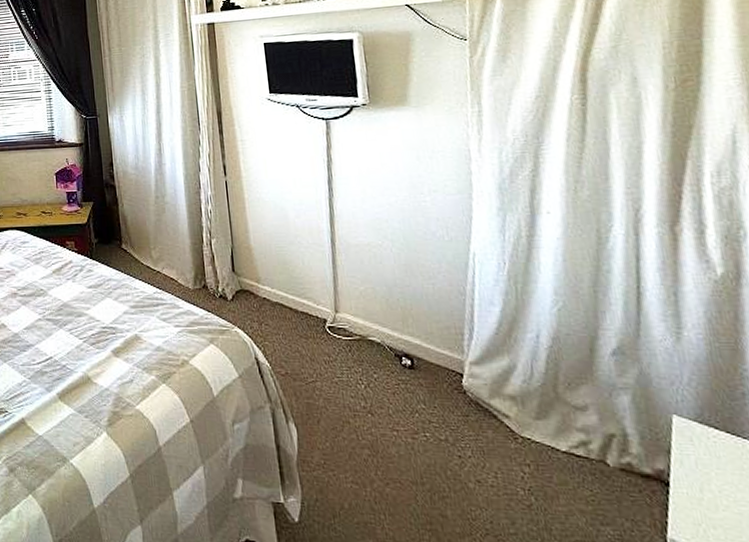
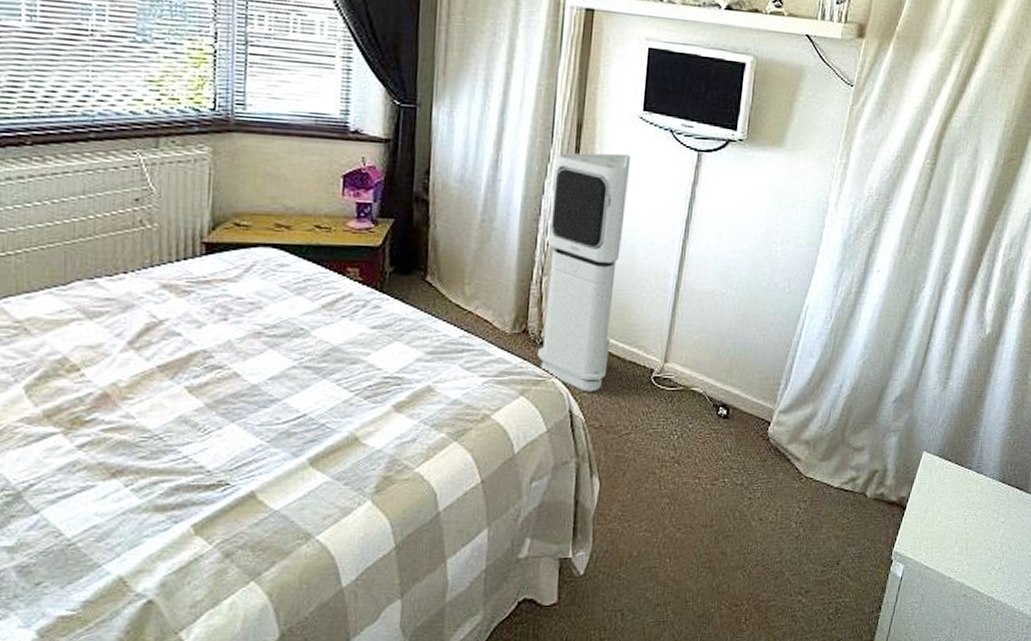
air purifier: none [205,130,282,341] -> present [537,153,631,392]

